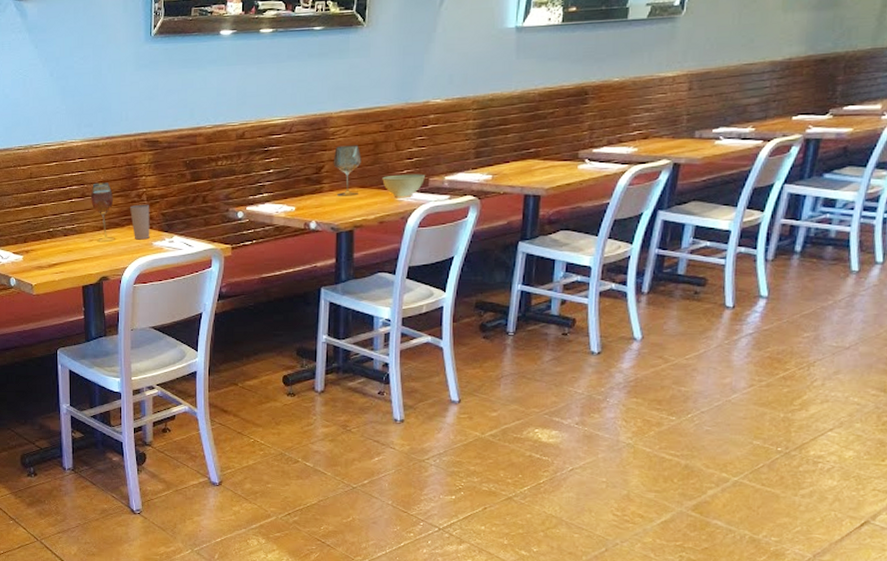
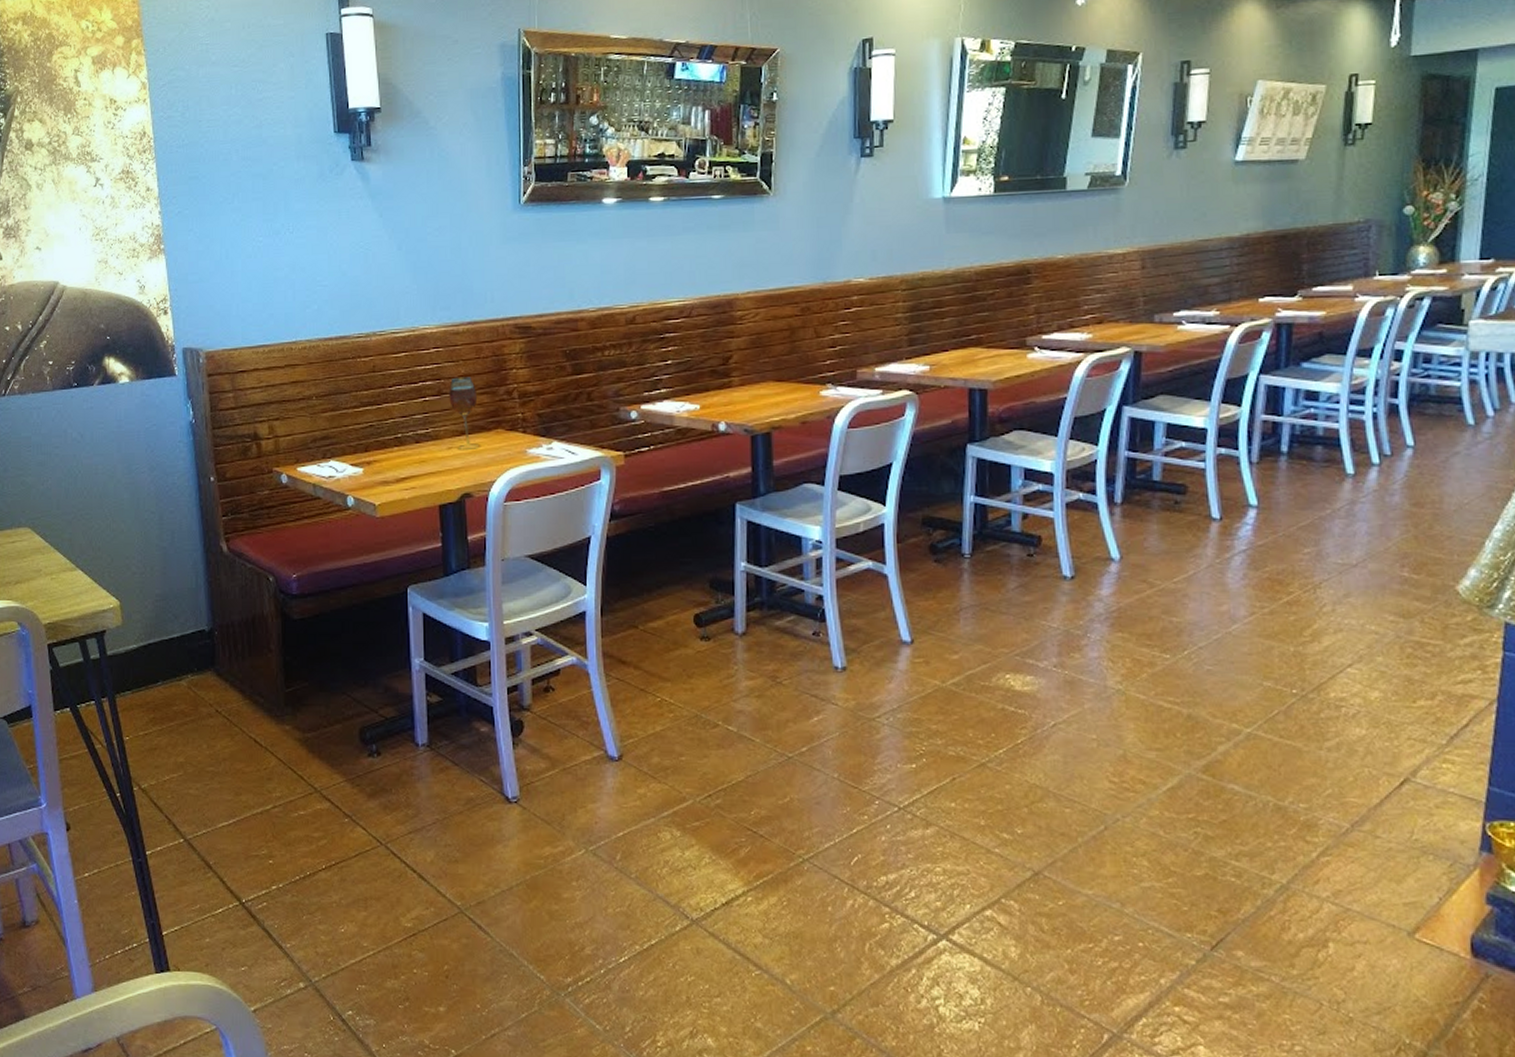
cup: present [130,204,150,240] -> none [498,402,523,447]
wine glass: present [333,145,362,196] -> none [742,331,776,392]
bowl: present [382,174,425,199] -> none [801,364,852,394]

